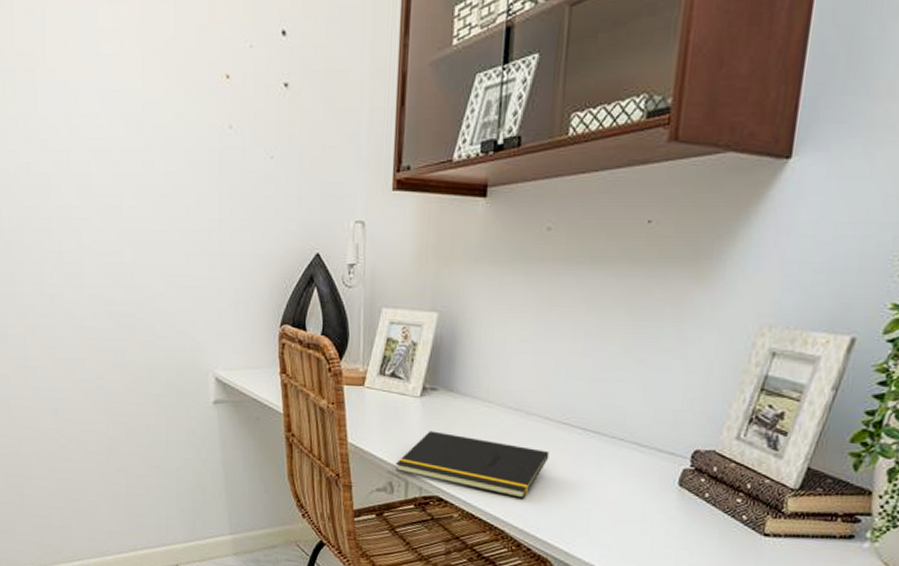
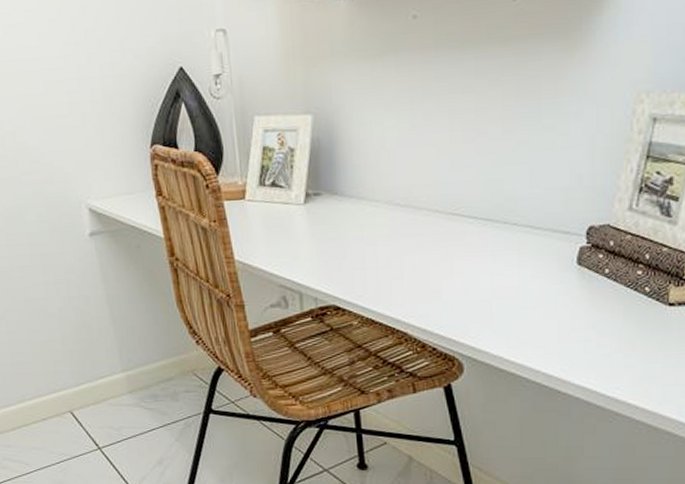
notepad: present [395,430,550,500] -> none [286,237,443,298]

